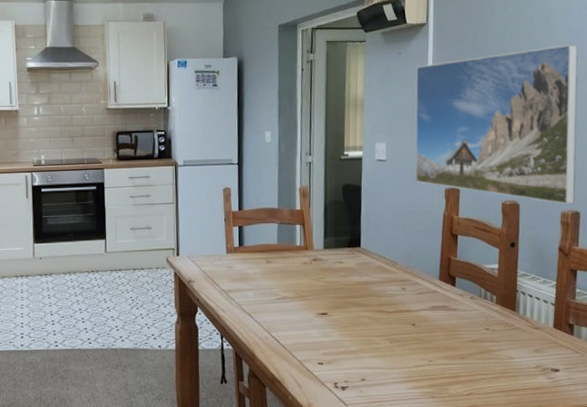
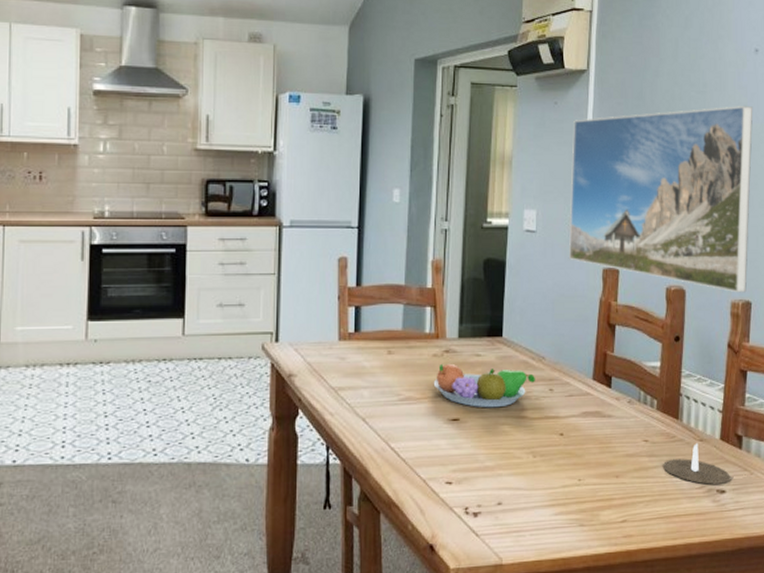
fruit bowl: none [304,269,390,304] -> present [433,363,535,408]
candle: none [503,331,564,365] -> present [663,443,731,485]

